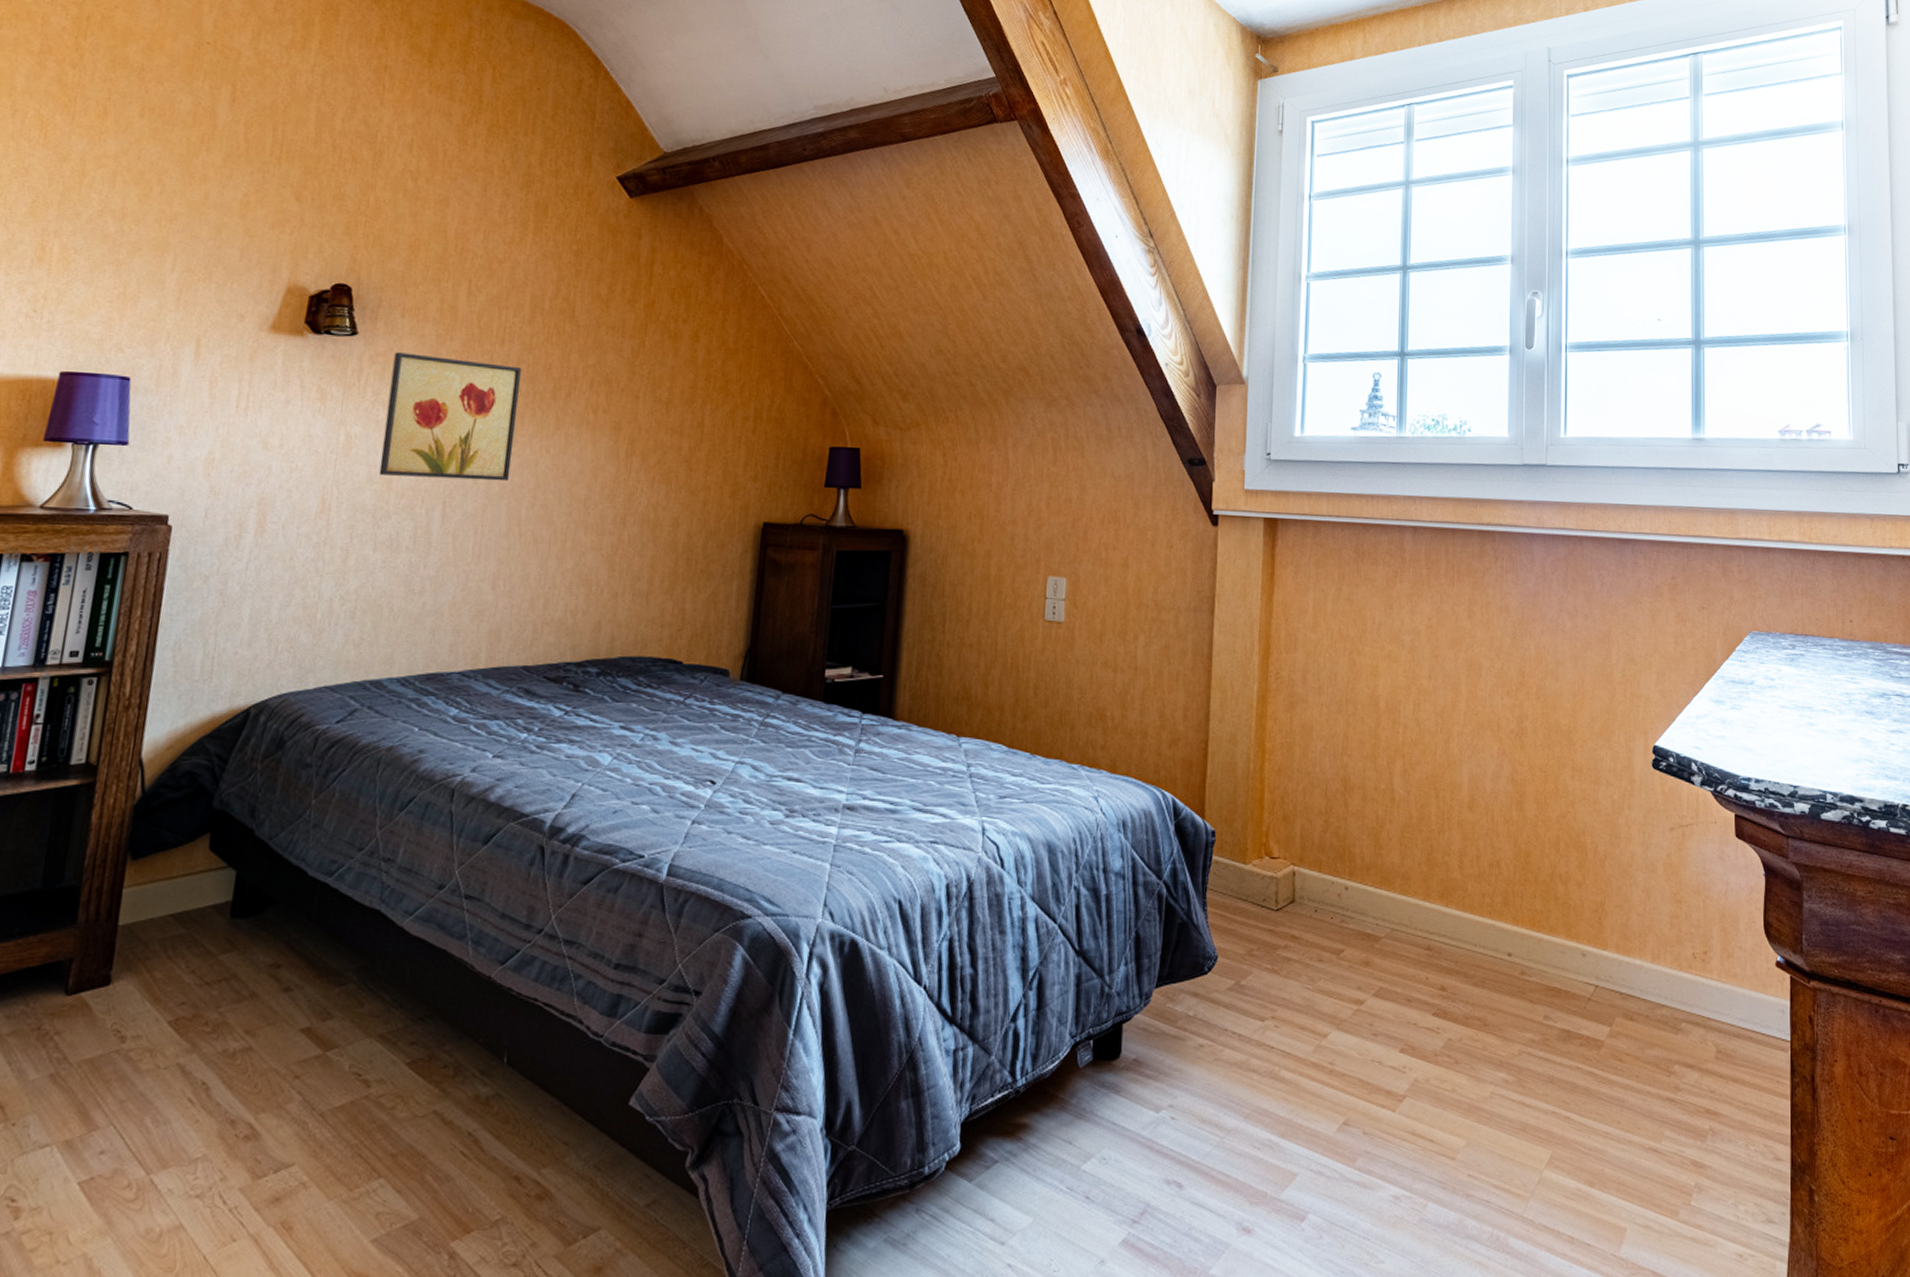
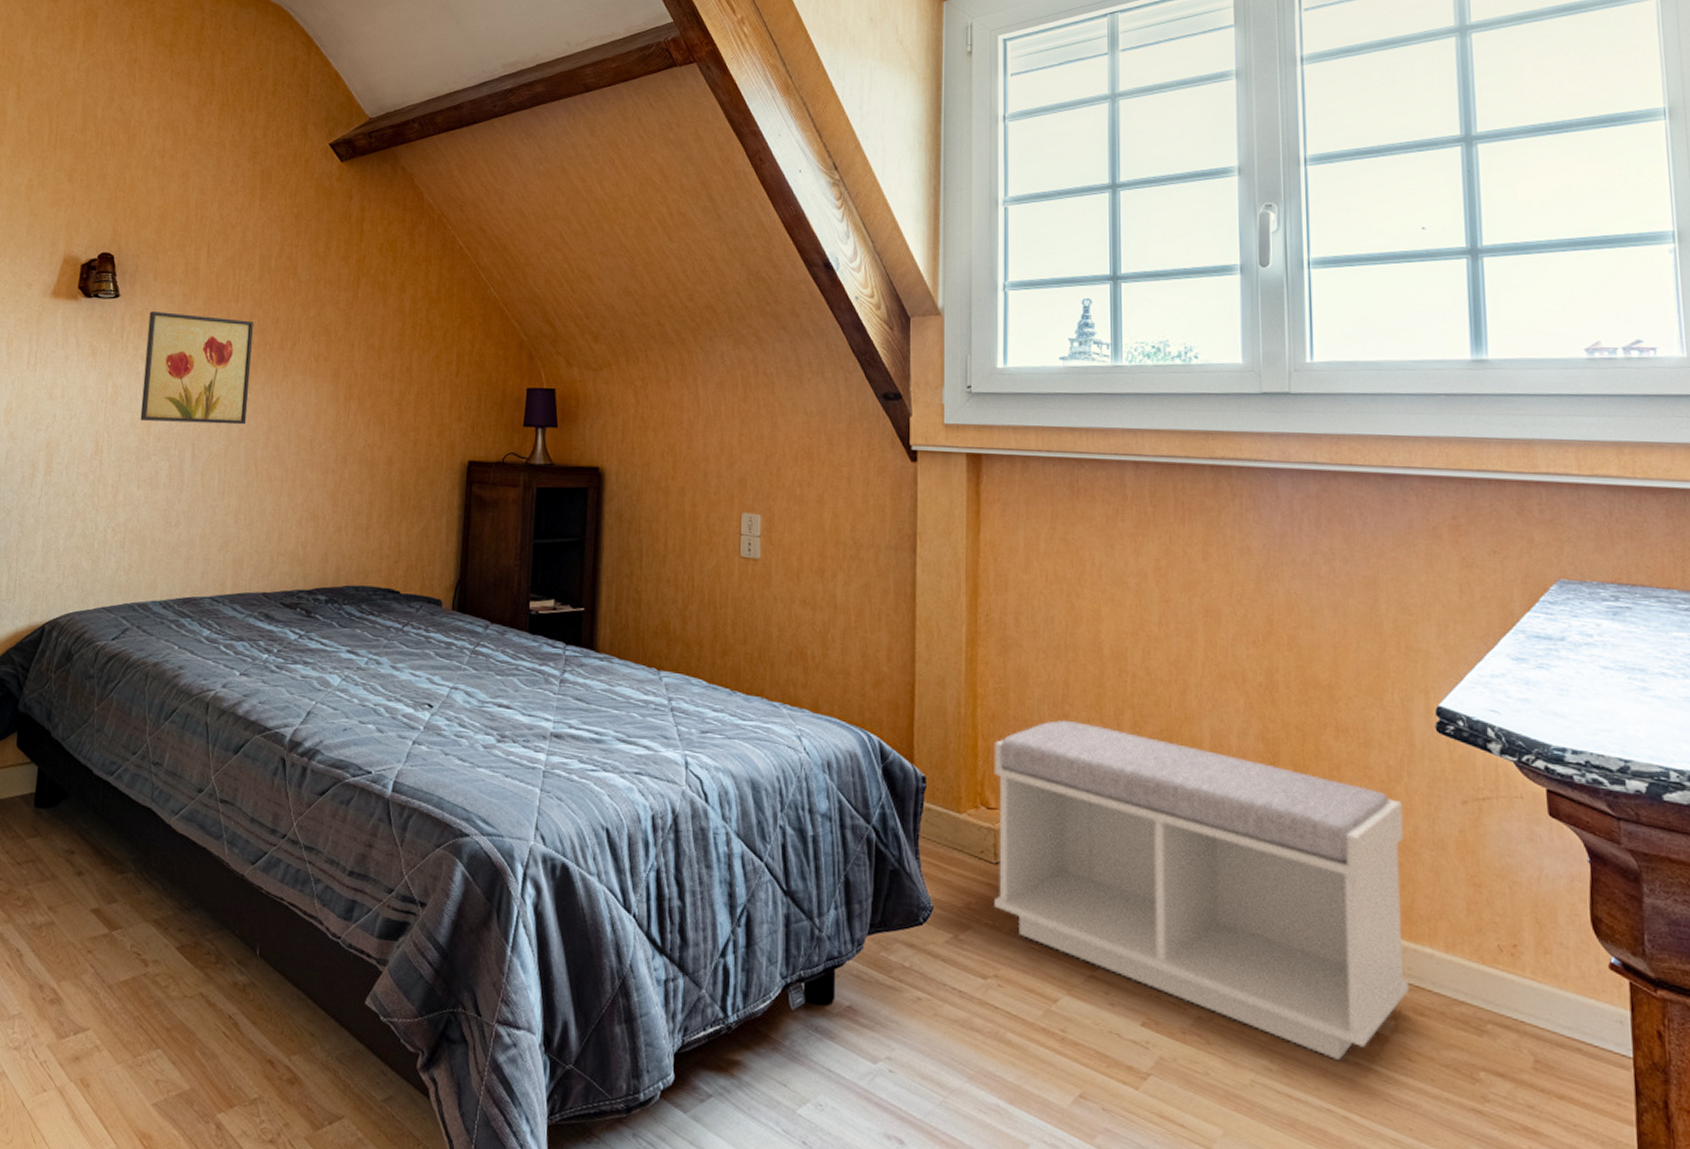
bench: none [1274,770,1623,1066] -> present [994,720,1410,1060]

